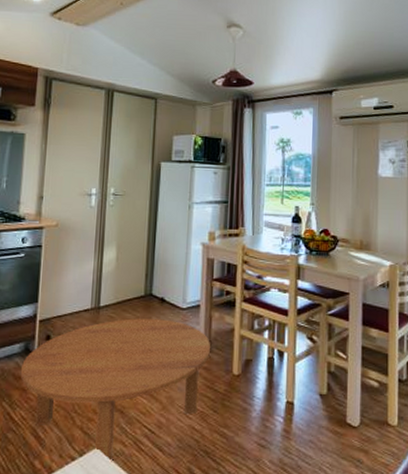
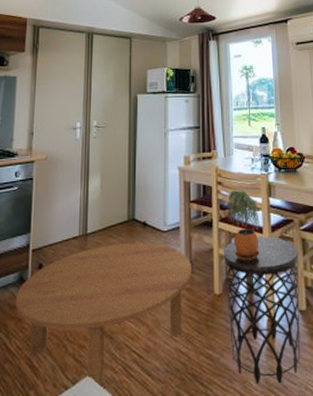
side table: none [244,320,324,464] -> present [223,237,301,385]
potted plant: none [252,271,286,343] -> present [228,190,260,261]

